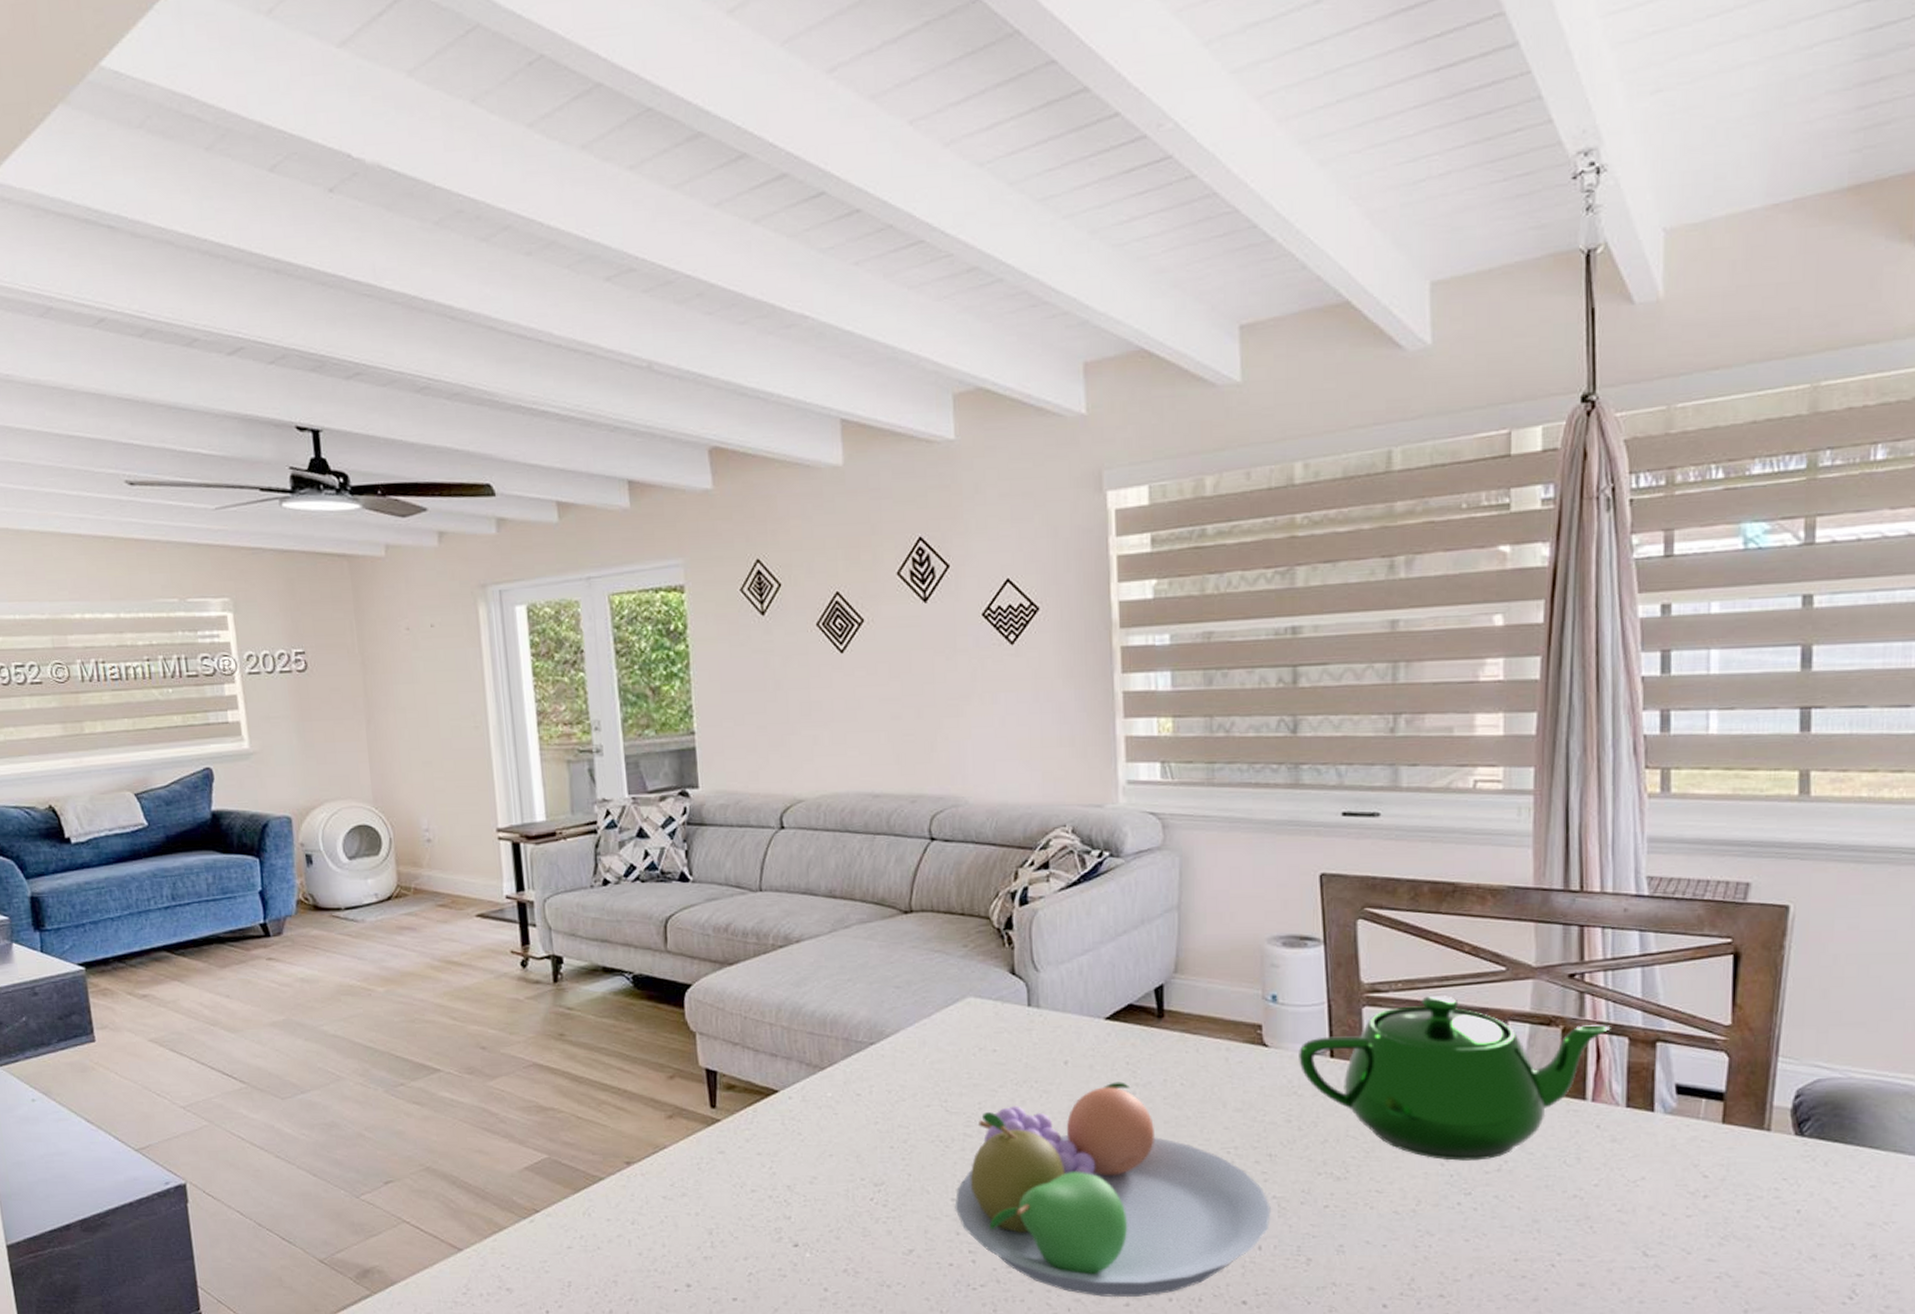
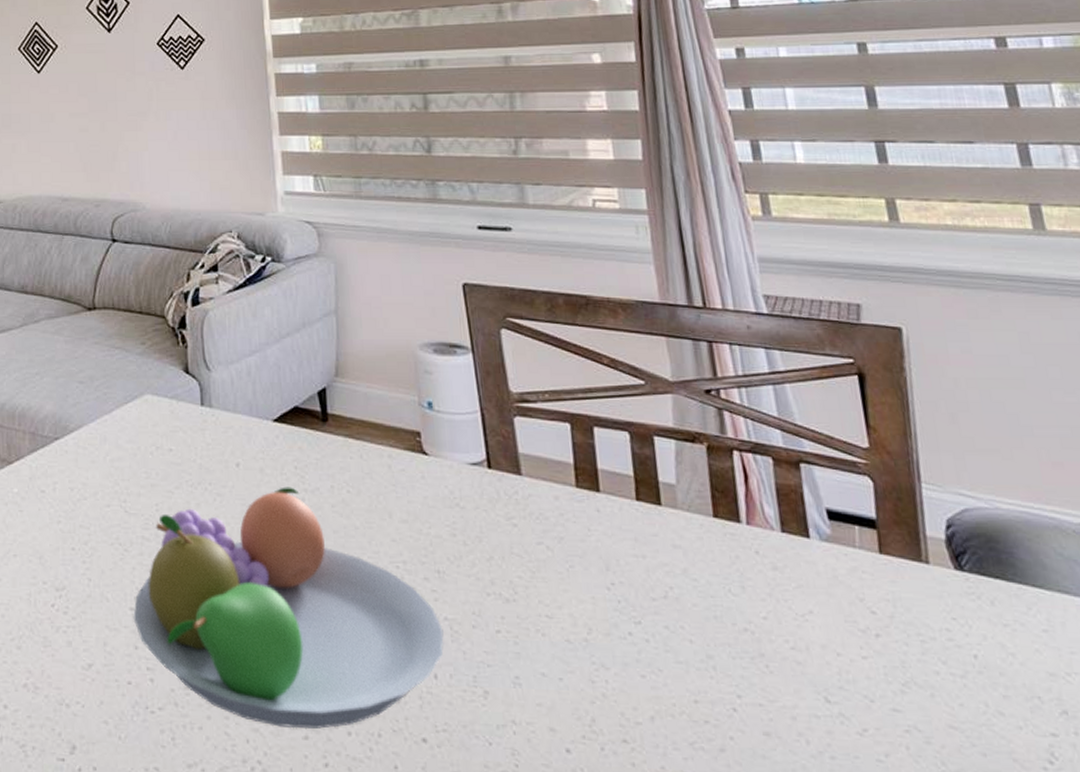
teapot: present [1299,995,1611,1161] -> none [457,406,754,586]

